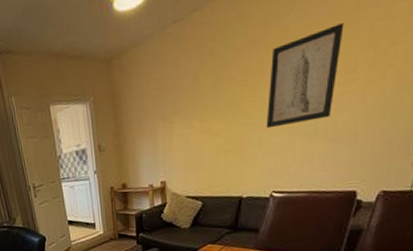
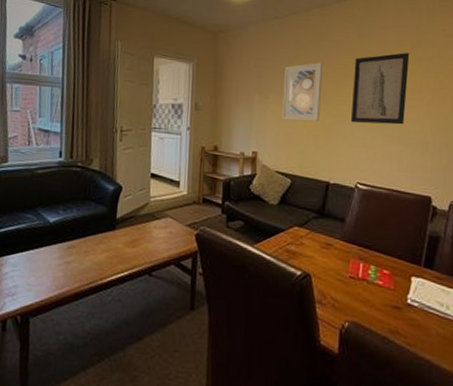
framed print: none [188,65,234,142] -> present [282,63,323,122]

